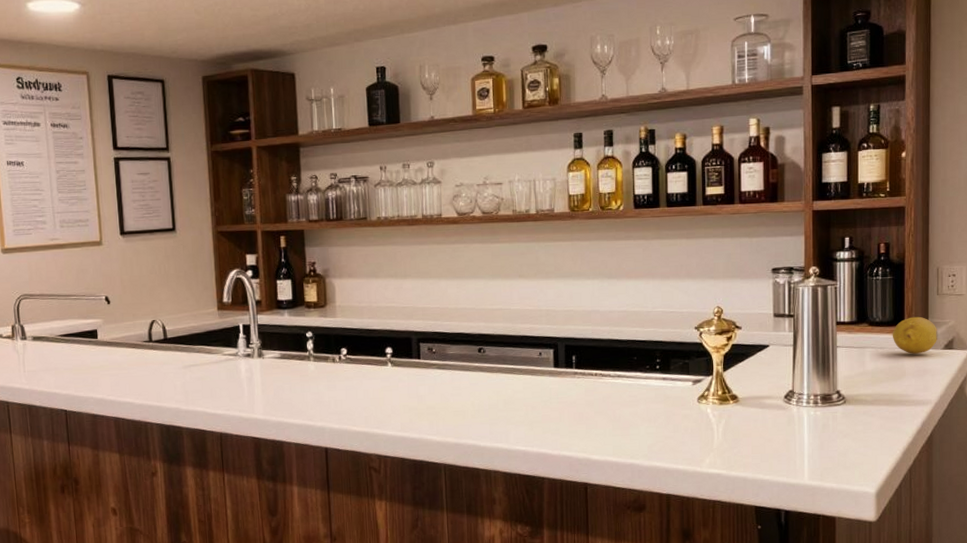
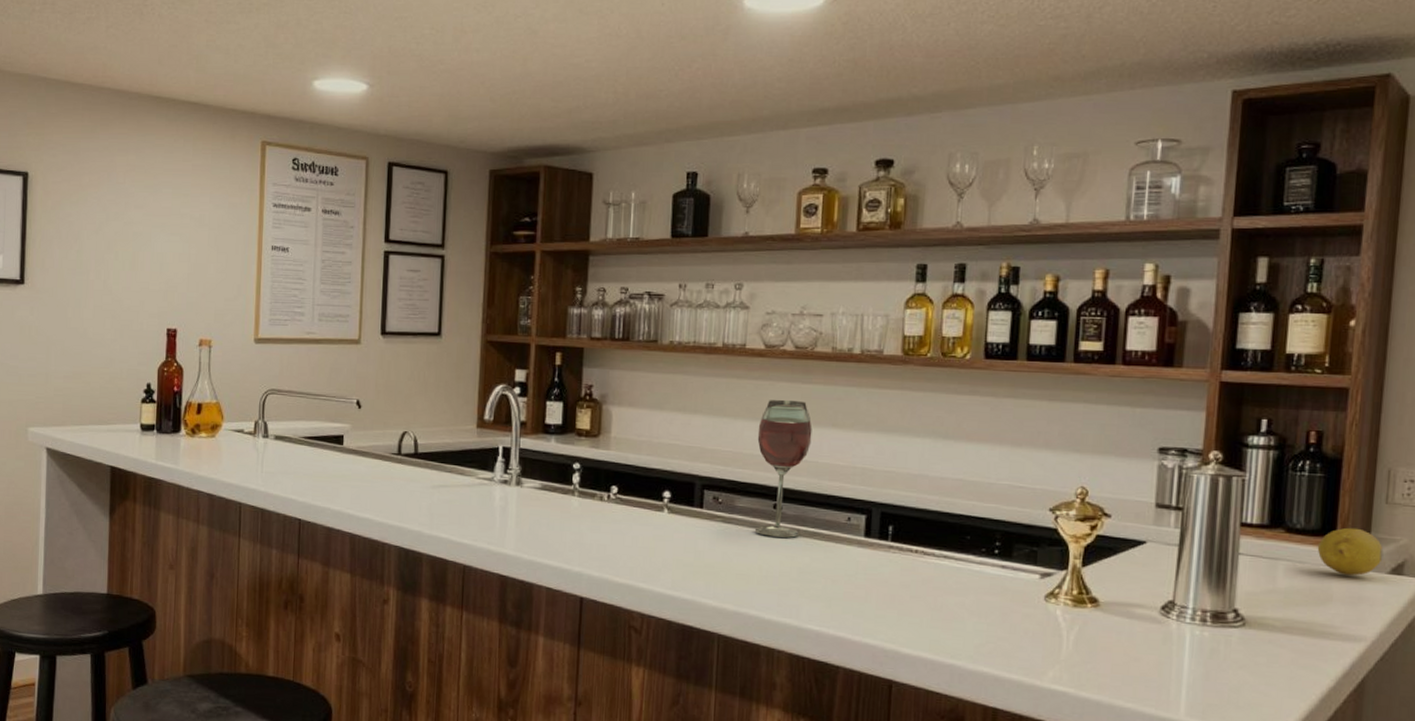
wineglass: none [459,259,504,377] -> present [754,400,813,538]

